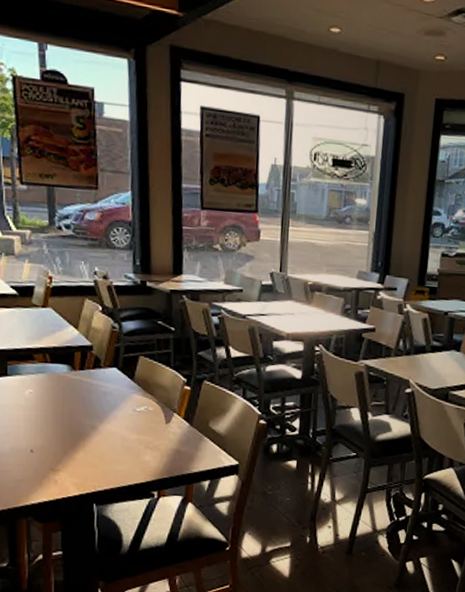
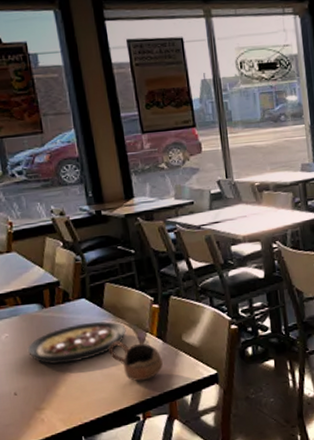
plate: none [50,392,154,430] -> present [27,321,126,364]
cup: none [133,416,186,460] -> present [109,341,163,382]

